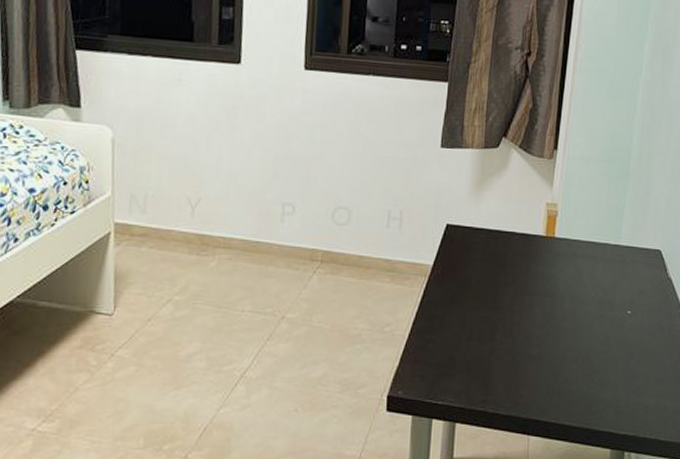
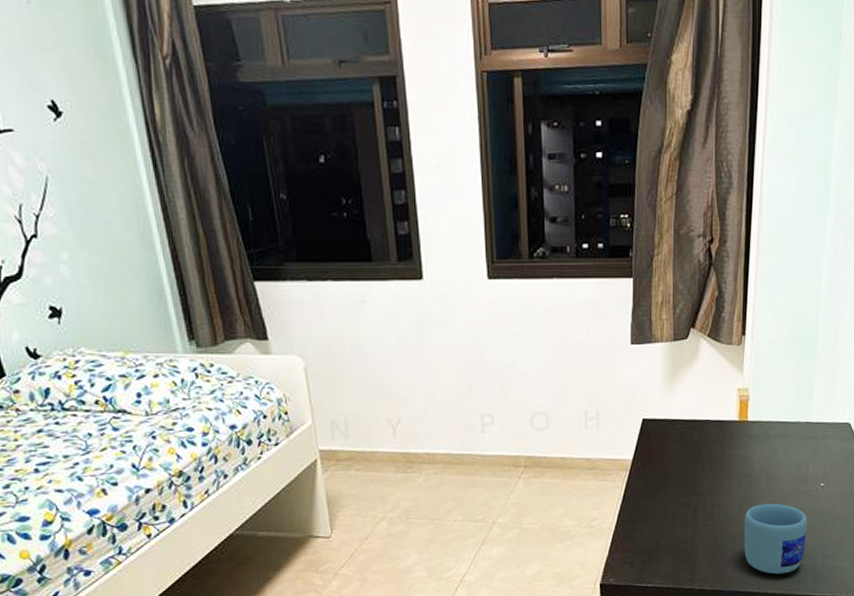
mug: none [543,326,612,406] -> present [744,503,808,575]

